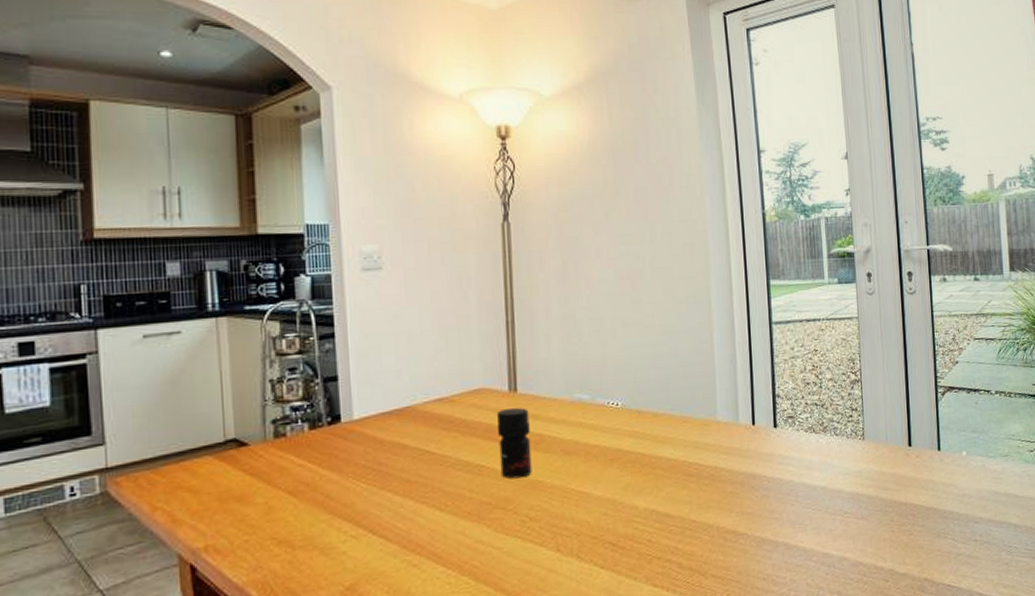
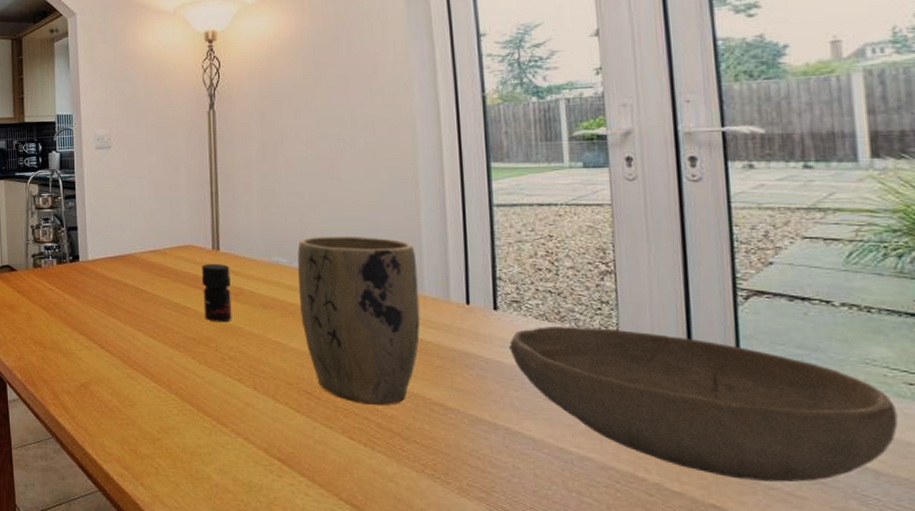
plant pot: none [600,363,715,546] -> present [297,237,421,406]
bowl: none [786,433,1026,552] -> present [509,326,899,483]

